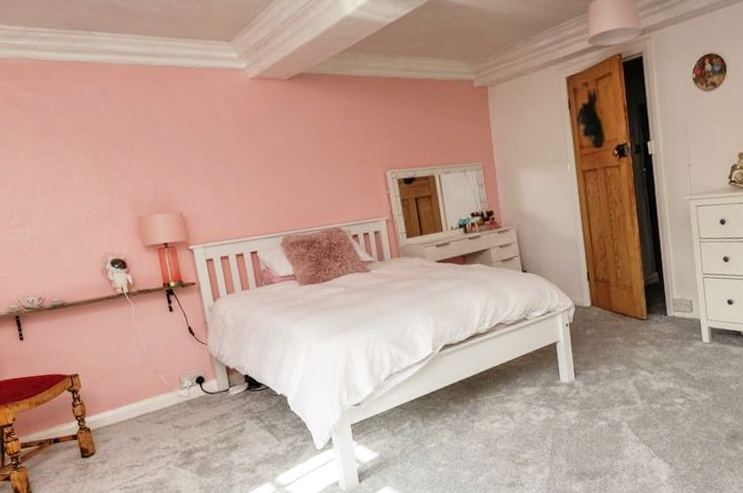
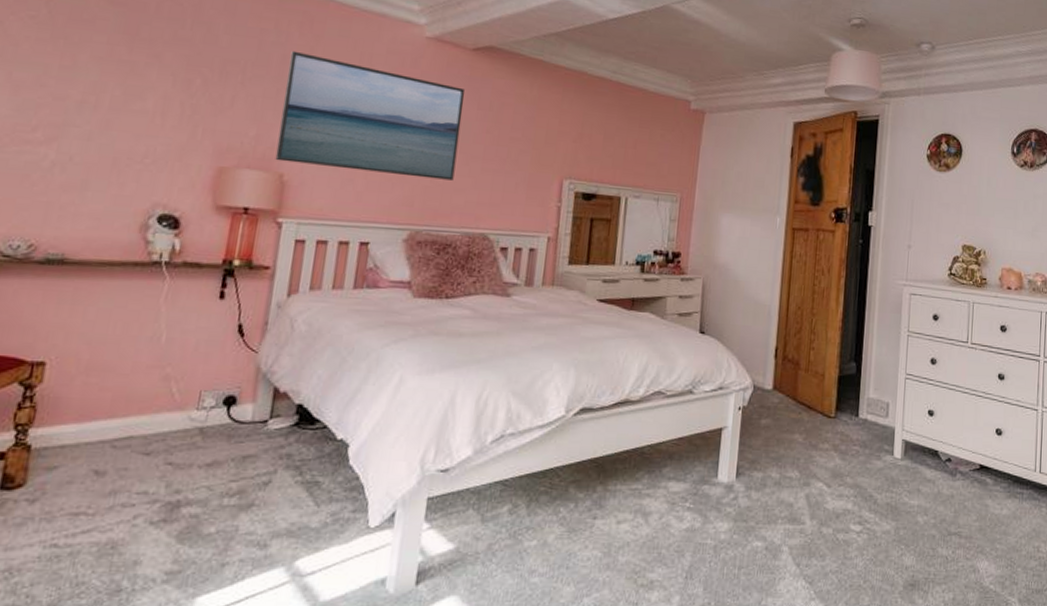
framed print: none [157,114,303,204] -> present [275,50,465,181]

